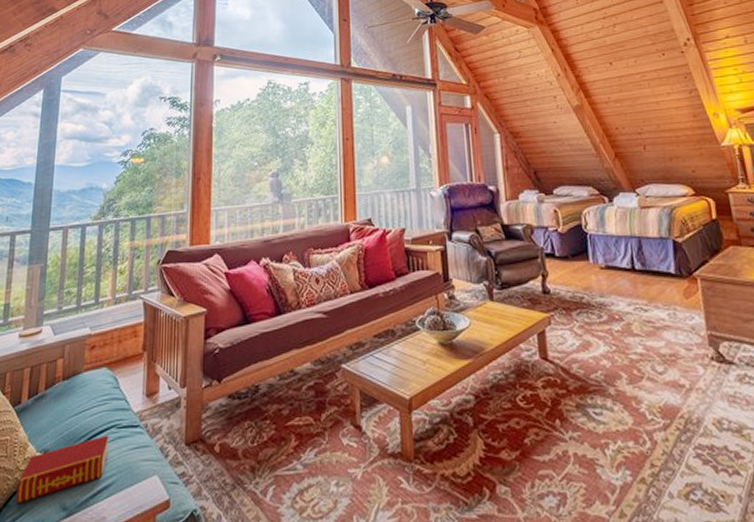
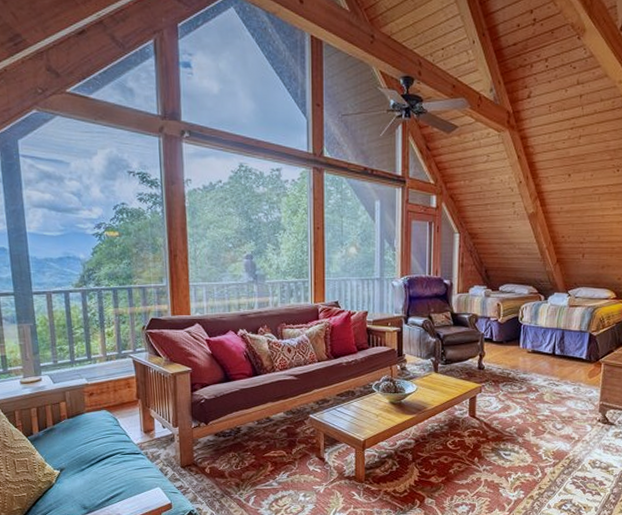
book: present [16,435,109,505] -> none [41,459,116,505]

